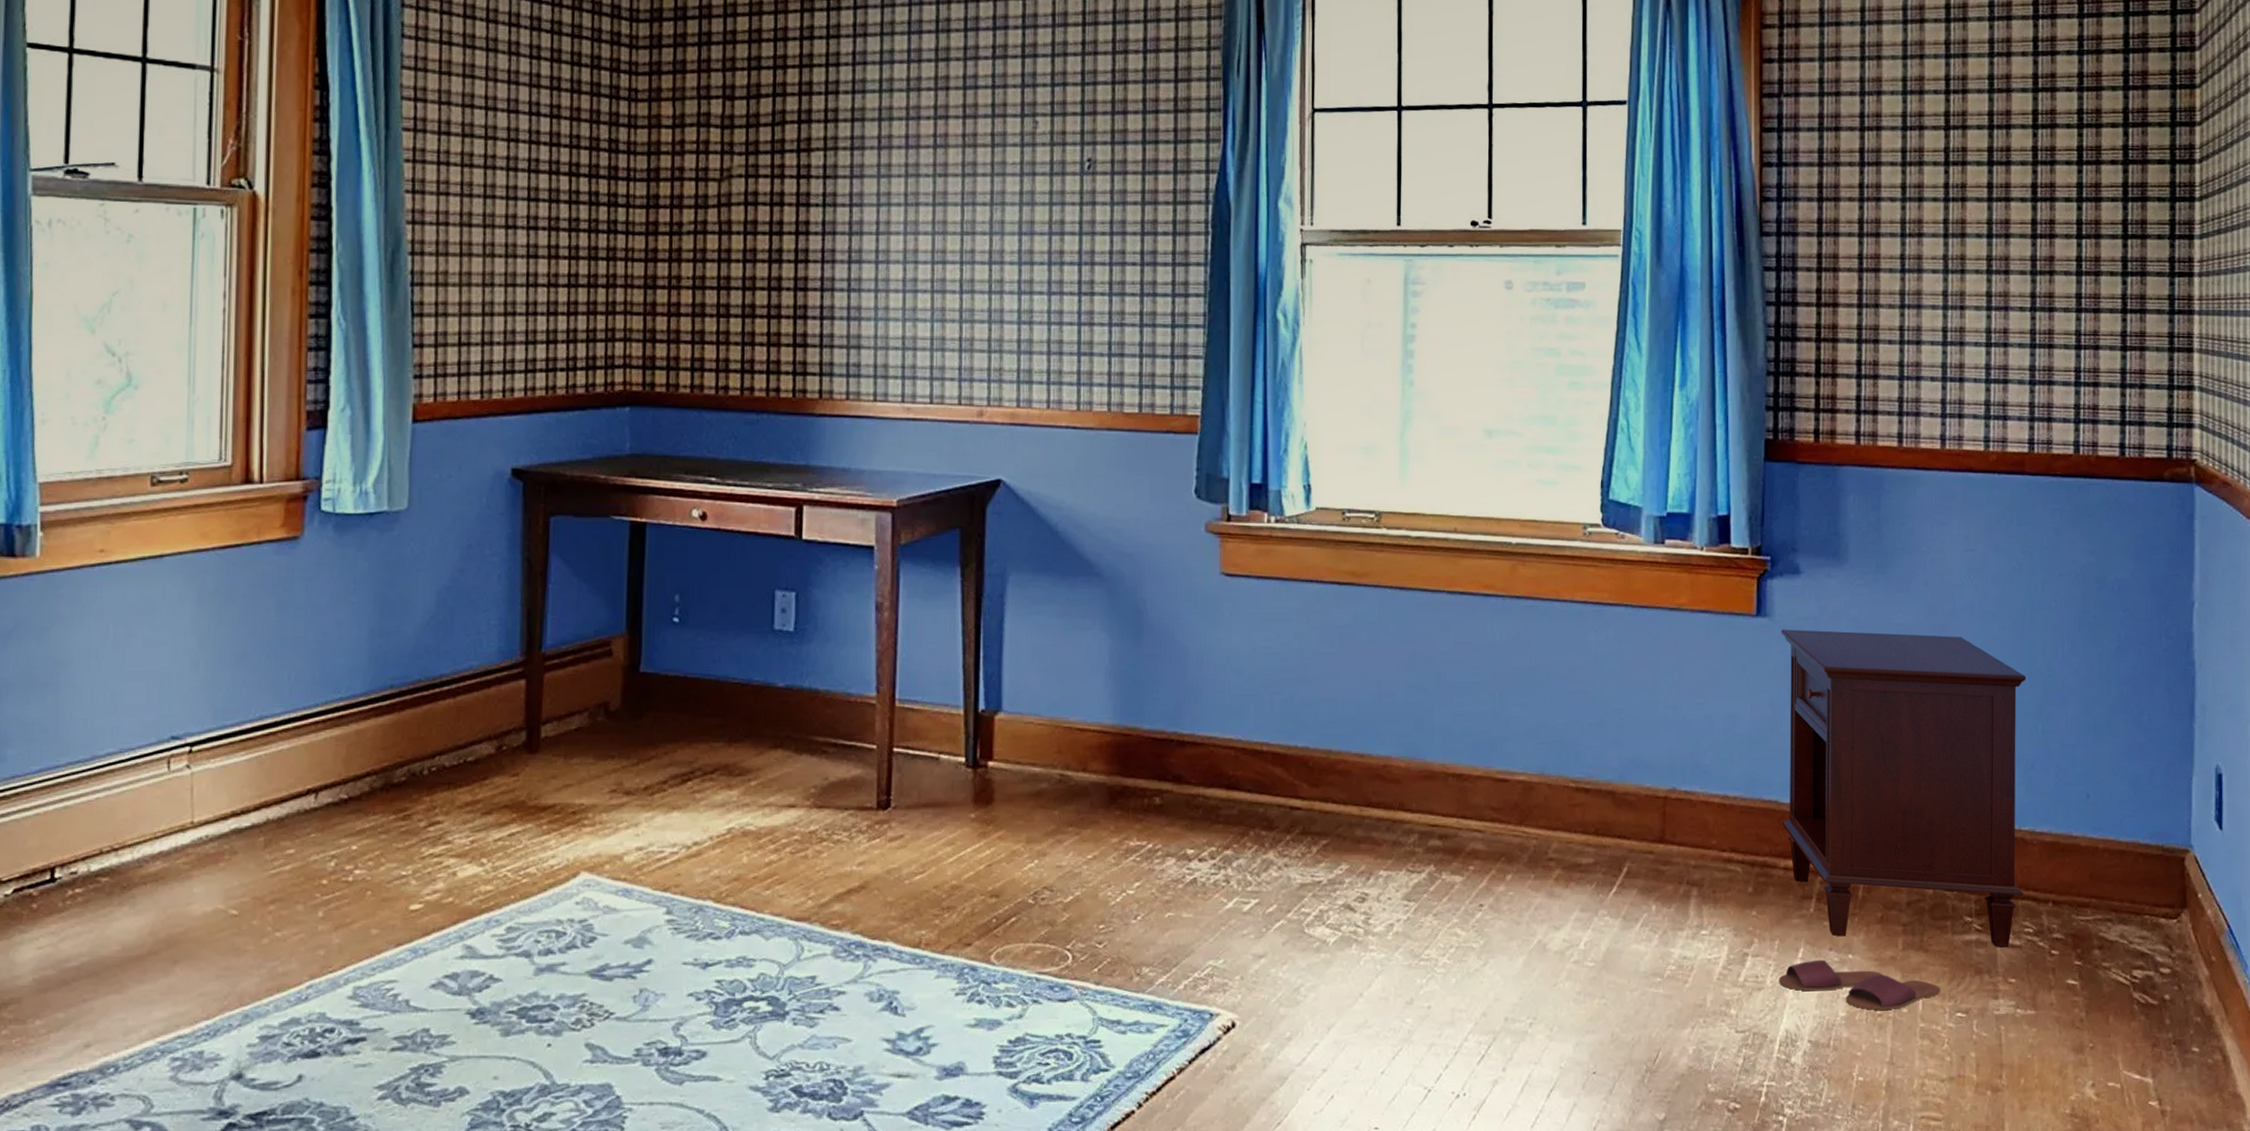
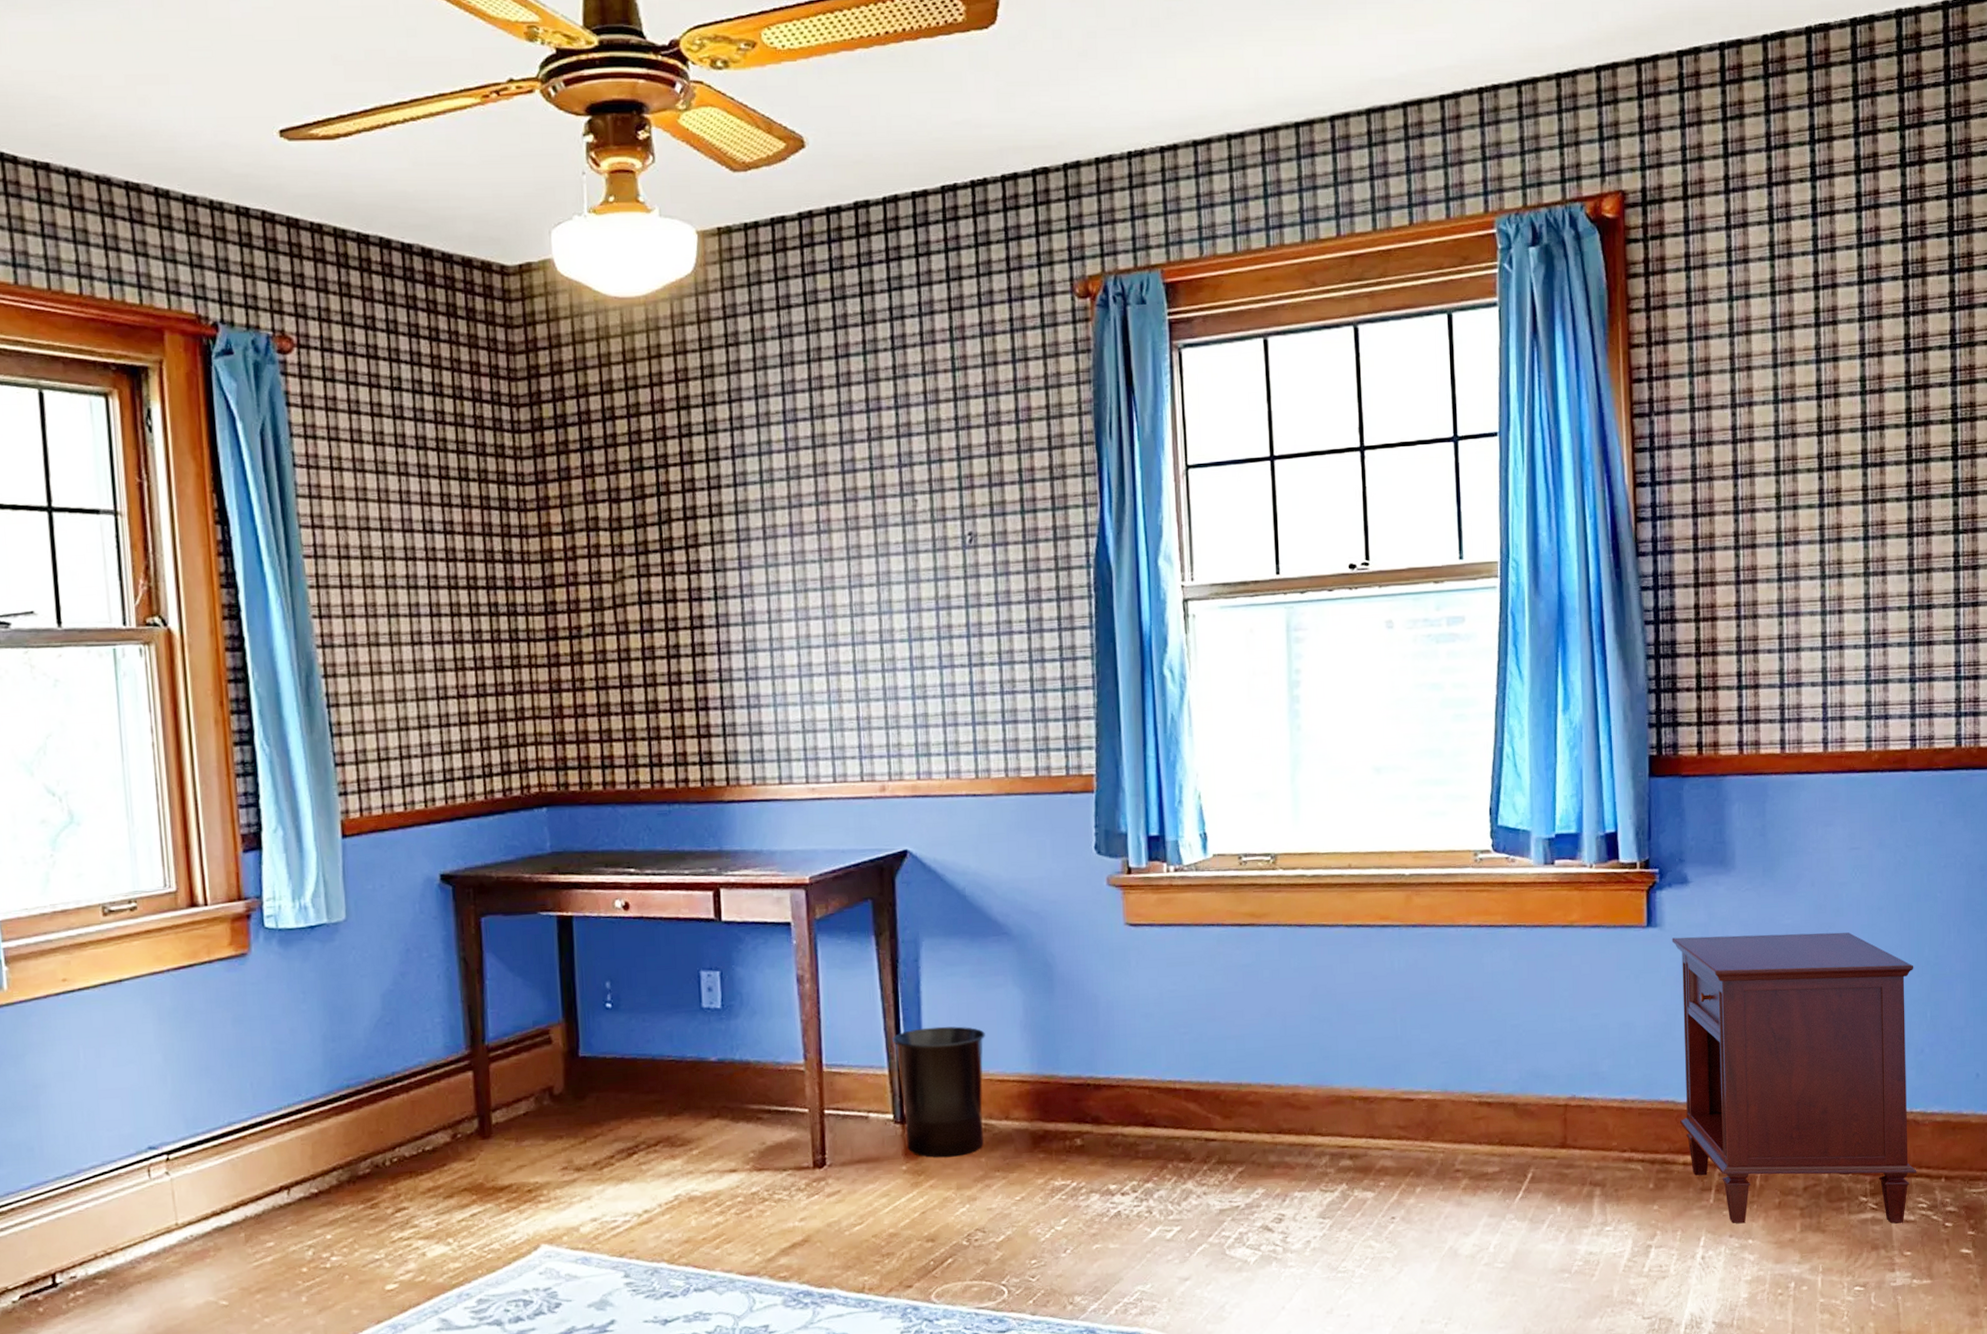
waste bin: none [971,667,1068,807] -> present [893,1026,985,1157]
slippers: present [1778,959,1941,1010] -> none [1681,1246,1839,1290]

